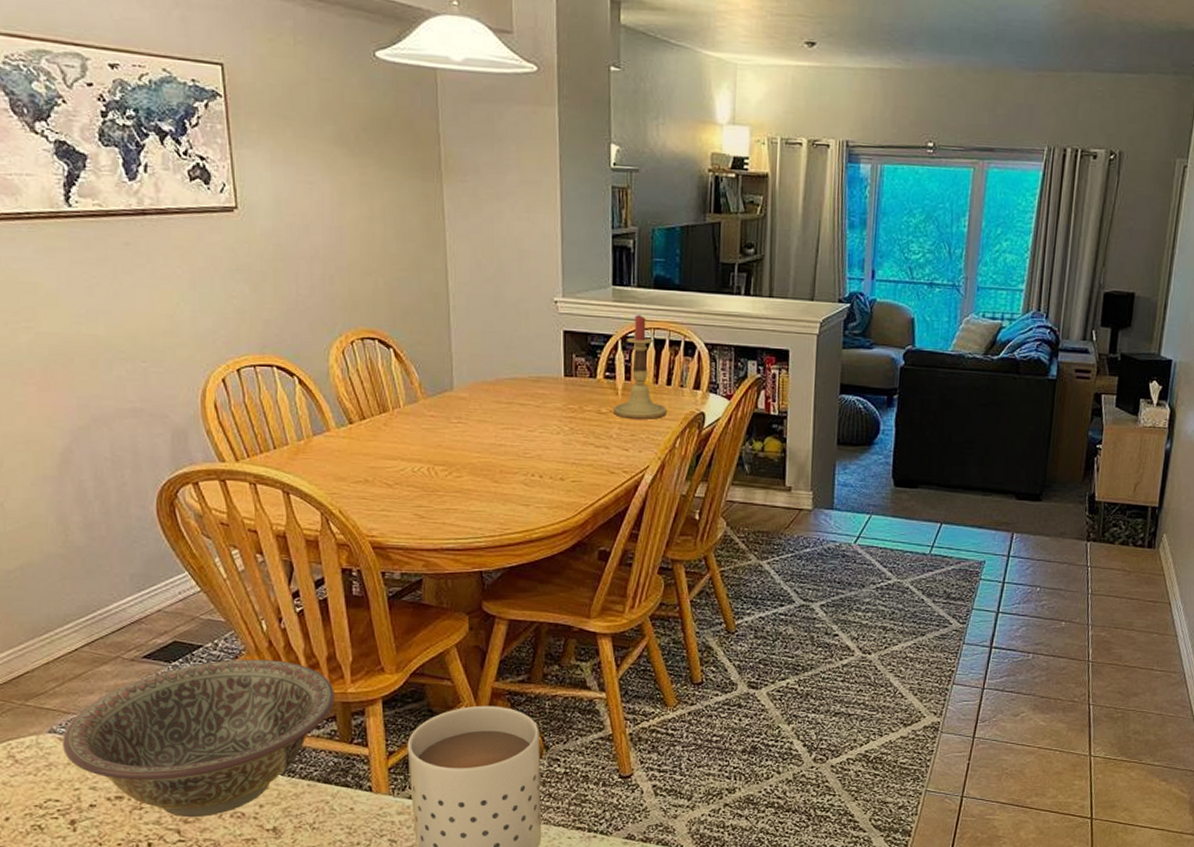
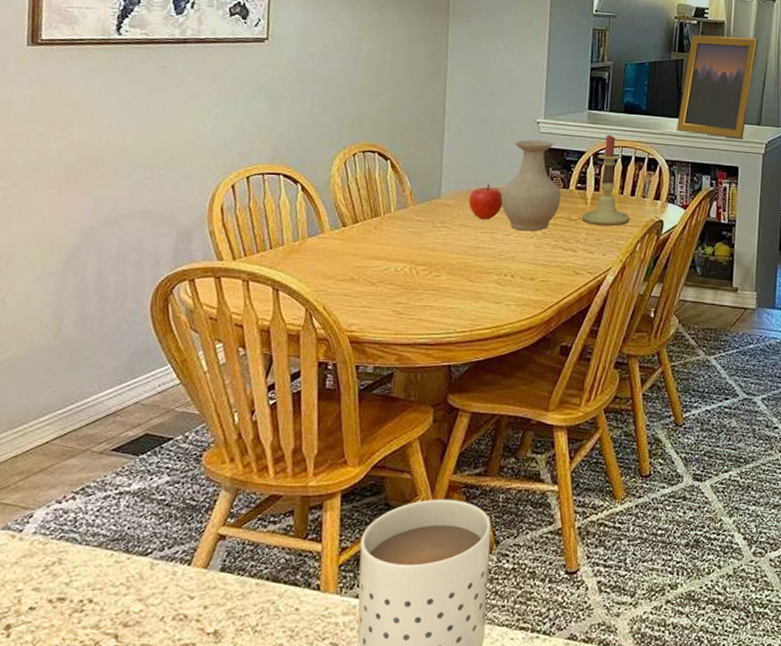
decorative bowl: present [62,659,335,817] -> none [13,452,296,620]
fruit: none [485,374,524,414] -> present [469,184,503,220]
vase: none [521,322,588,427] -> present [501,139,562,231]
picture frame: none [716,190,810,318] -> present [677,34,759,139]

